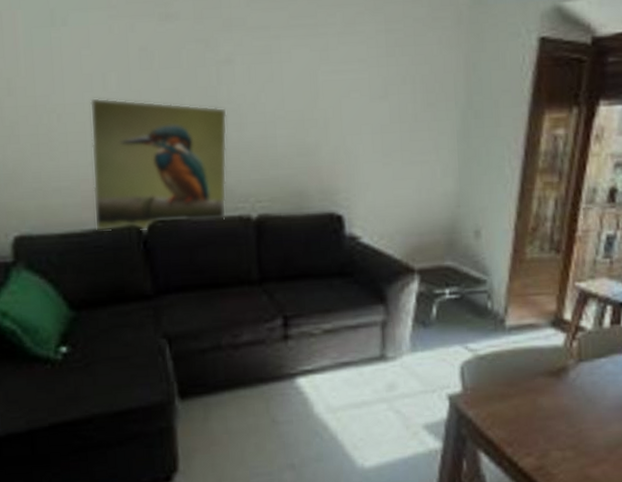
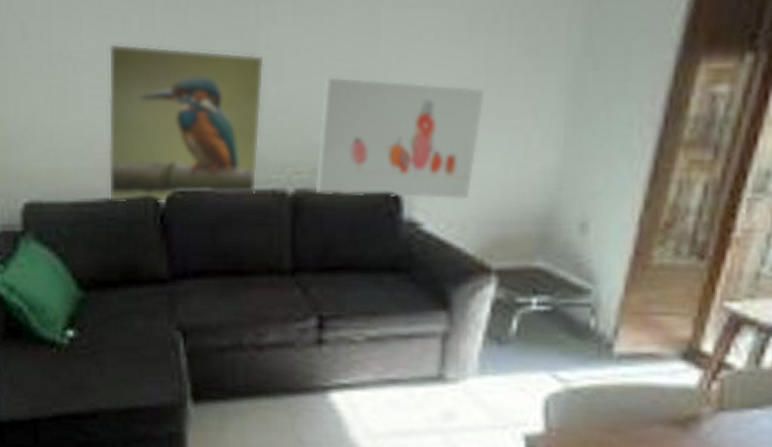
wall art: none [274,125,400,218] -> present [316,77,485,200]

